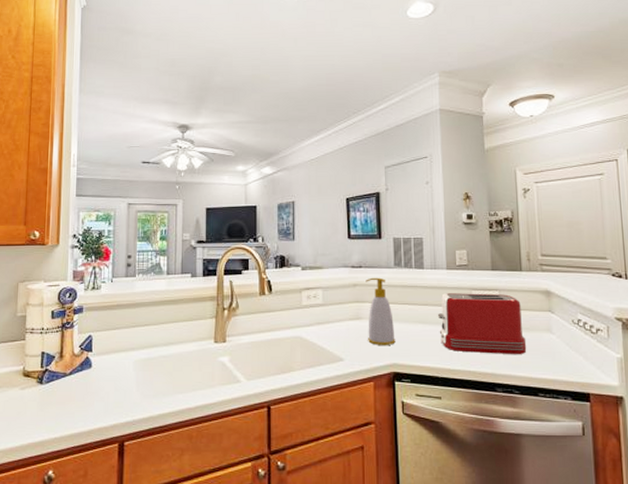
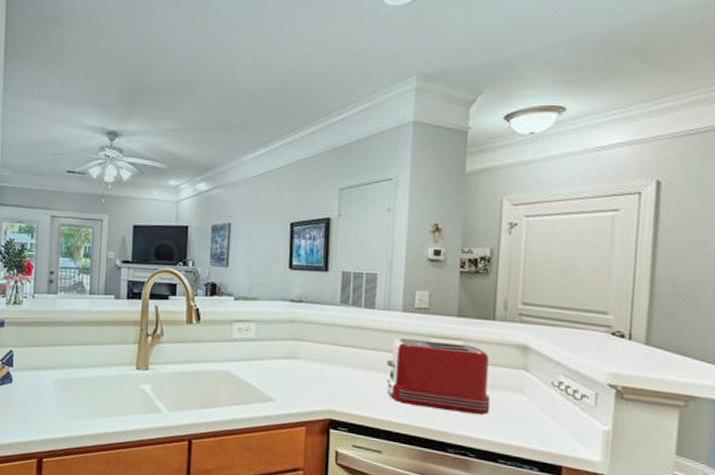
soap bottle: present [365,277,396,345] -> none [303,314,335,390]

